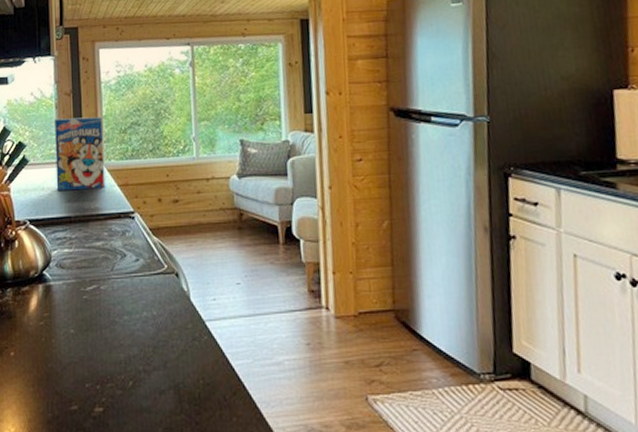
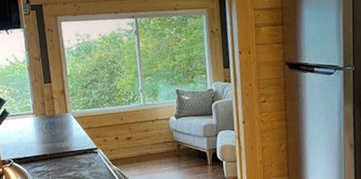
cereal box: present [55,116,104,192] -> none [28,76,72,136]

